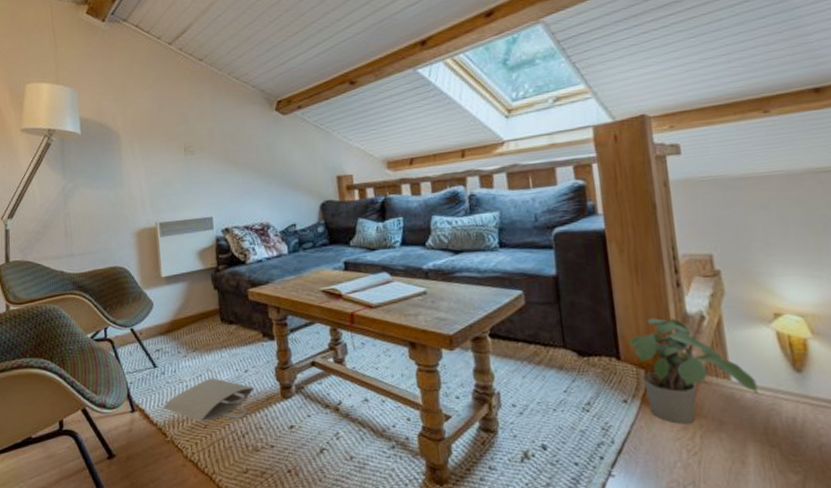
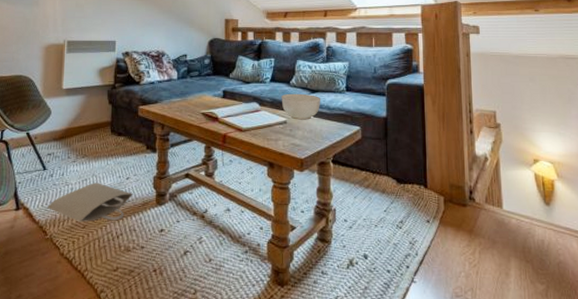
bowl: none [416,256,468,289] -> present [281,93,321,120]
potted plant: present [629,318,758,424] -> none [434,156,520,242]

